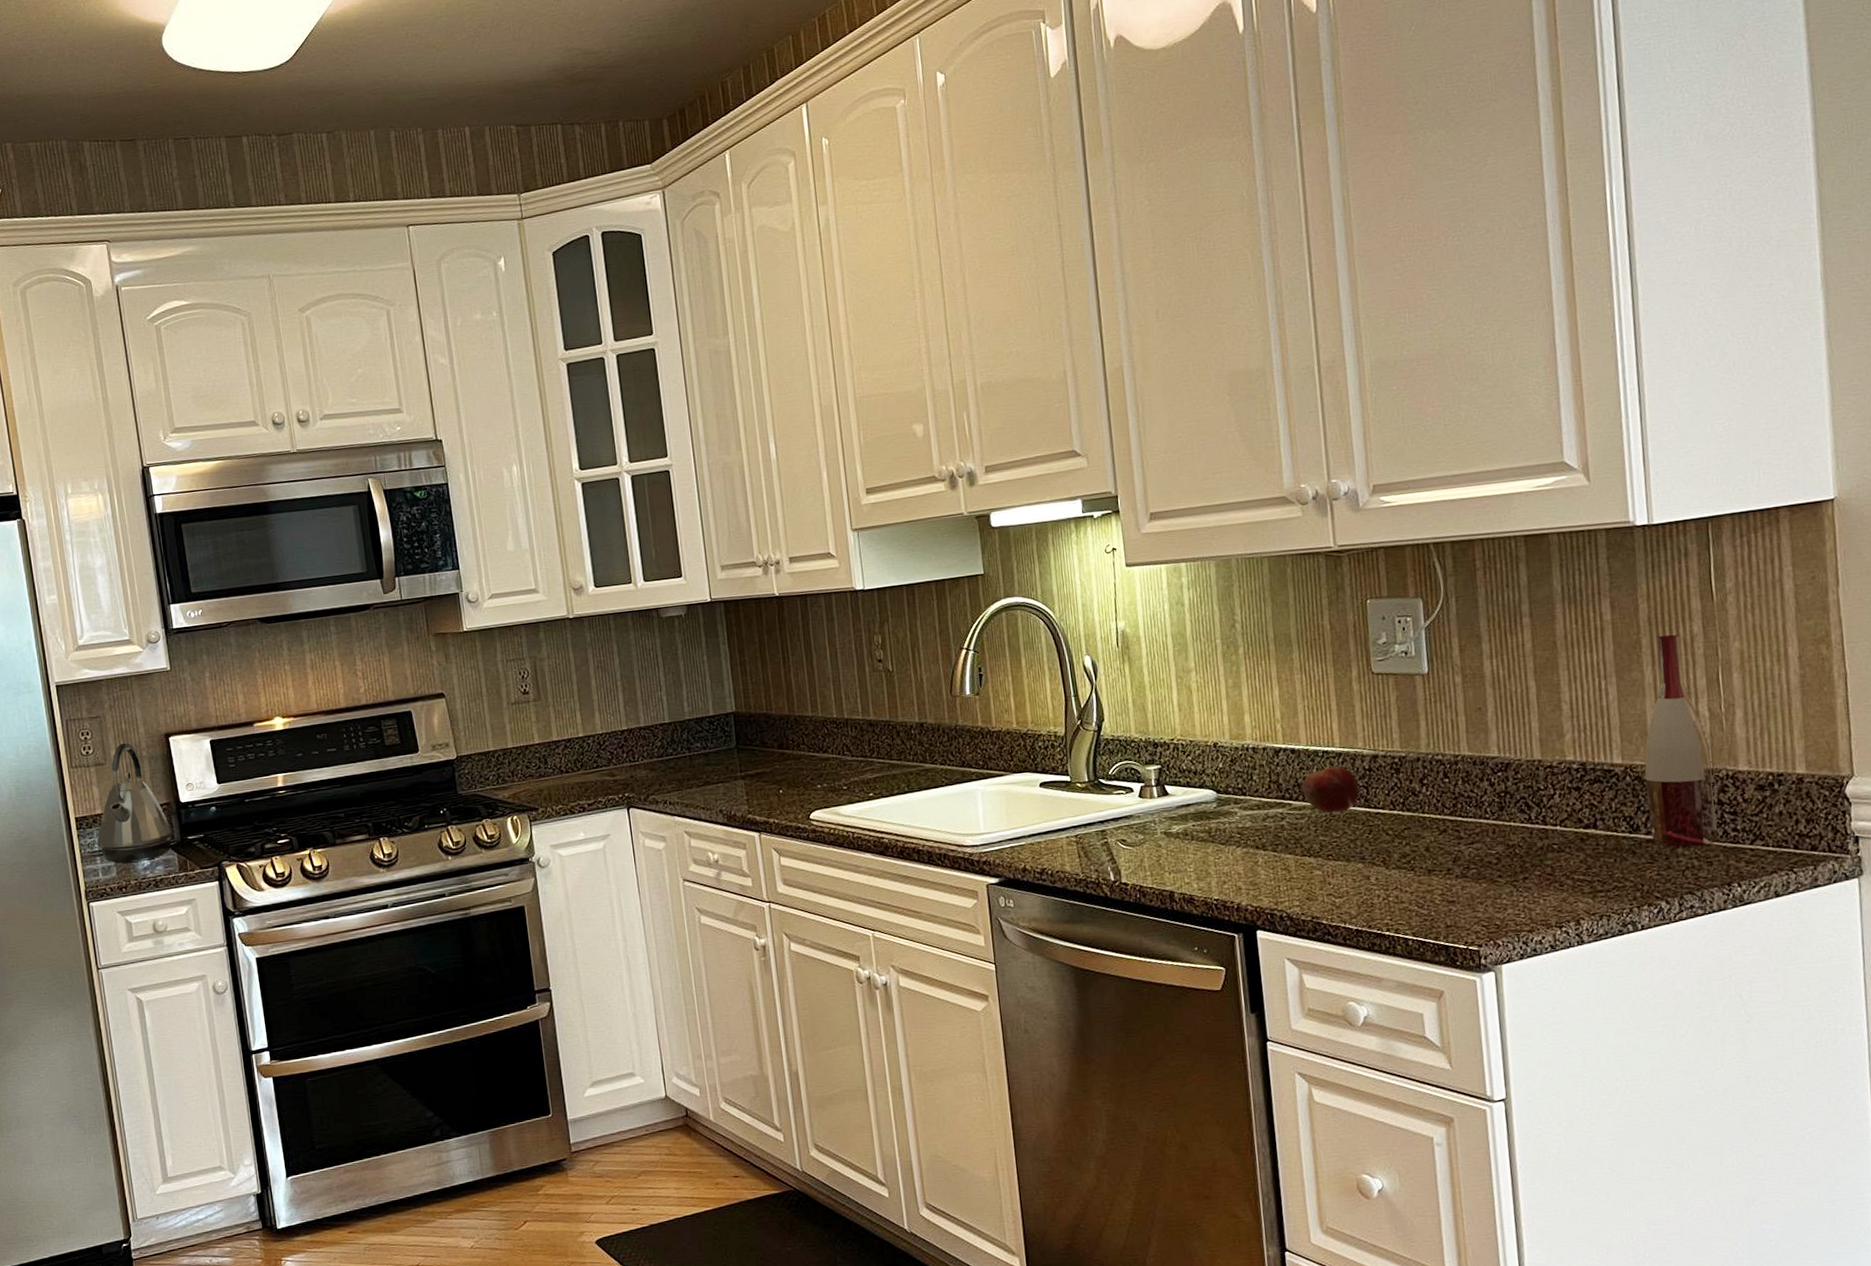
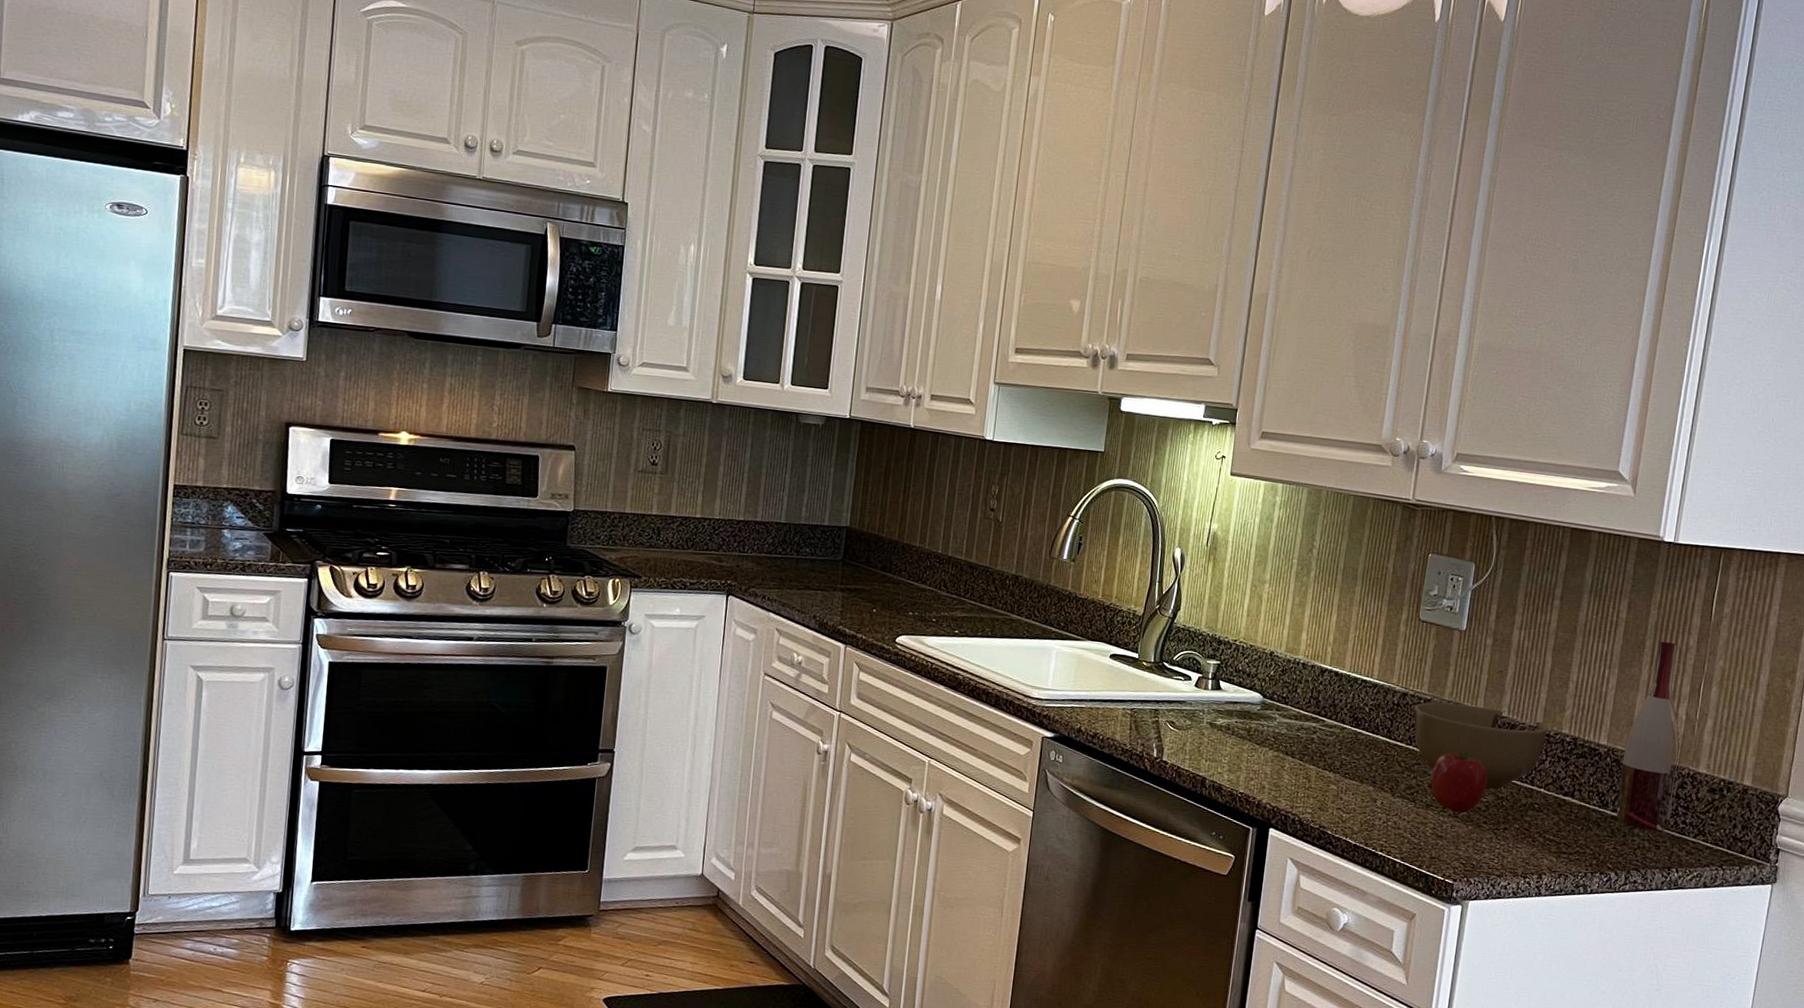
kettle: present [97,742,173,864] -> none [191,421,272,544]
fruit: present [1302,766,1359,813] -> none [1337,694,1386,738]
bowl: none [1389,750,1550,839] -> present [1414,702,1549,789]
fruit: none [1426,802,1493,873] -> present [1431,750,1488,814]

